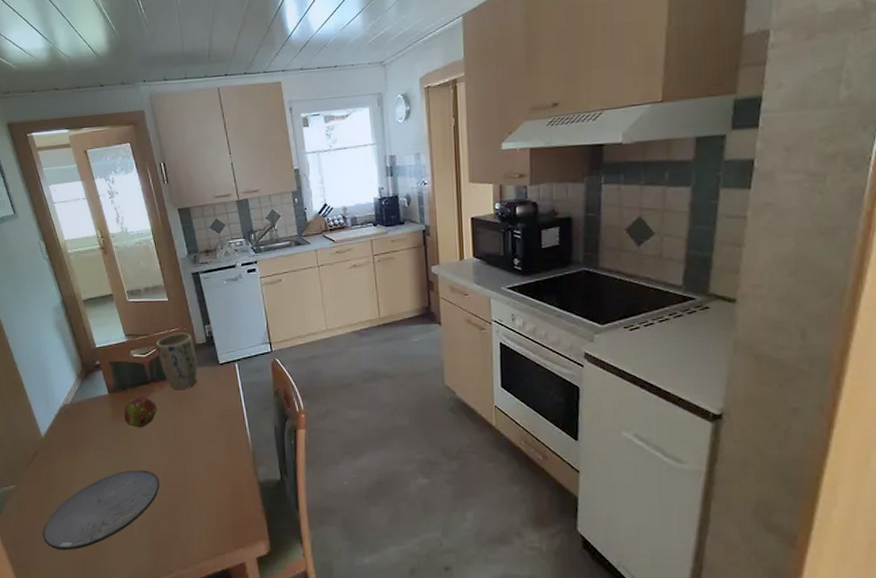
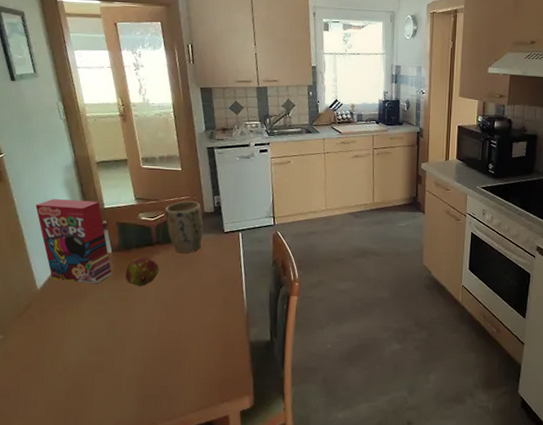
cereal box: none [30,341,111,427] -> present [35,199,113,283]
plate: present [43,470,160,551] -> none [27,326,154,401]

